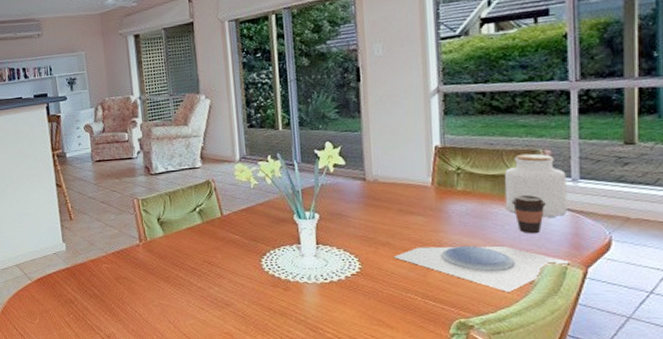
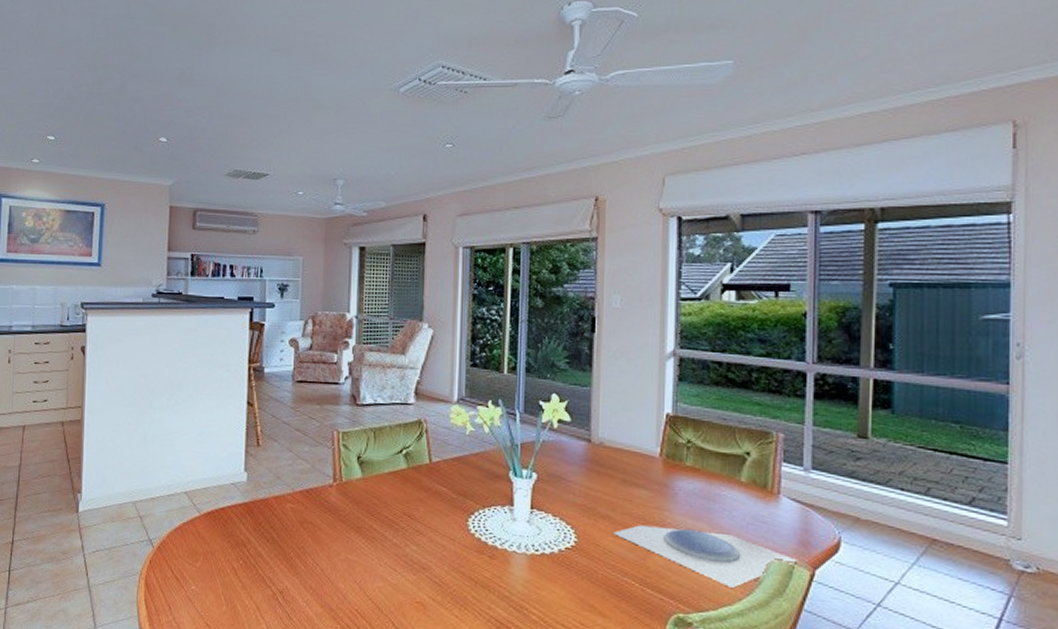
jar: present [504,153,568,217] -> none [734,434,798,508]
coffee cup: present [511,194,547,234] -> none [741,479,778,525]

